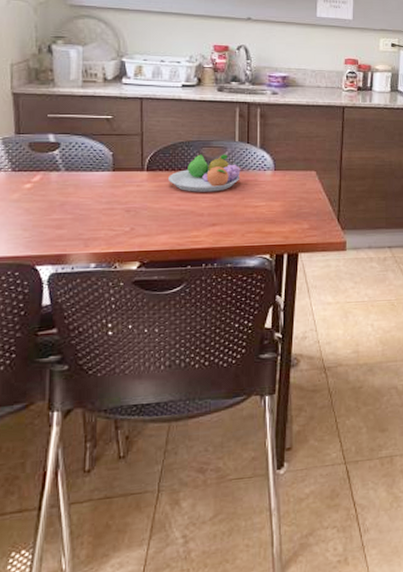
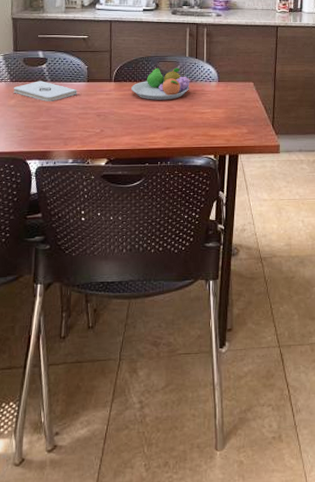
notepad: none [16,170,100,195] -> present [13,81,77,101]

